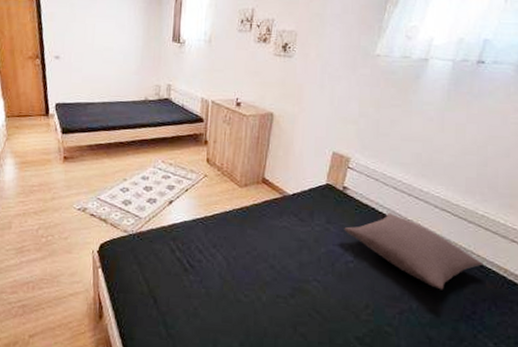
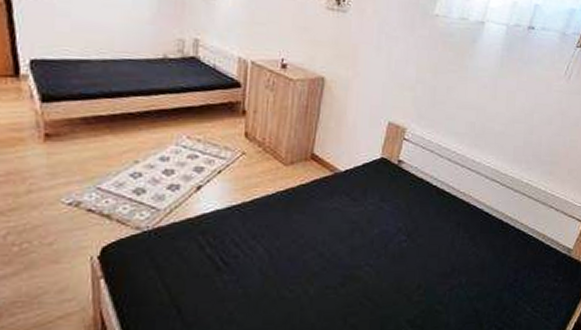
pillow: present [344,212,484,290] -> none [398,186,526,262]

